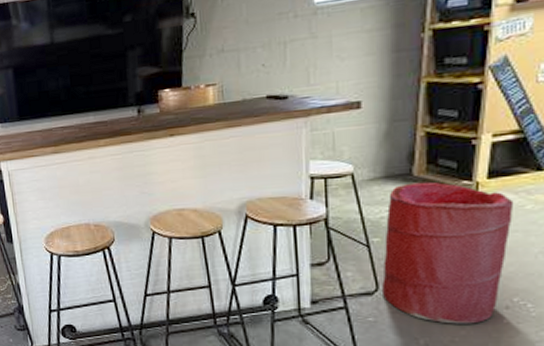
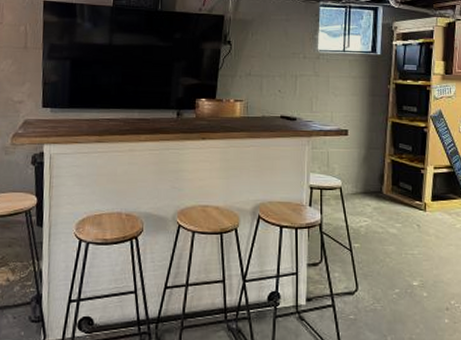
laundry hamper: present [381,181,514,324] -> none [360,199,449,323]

